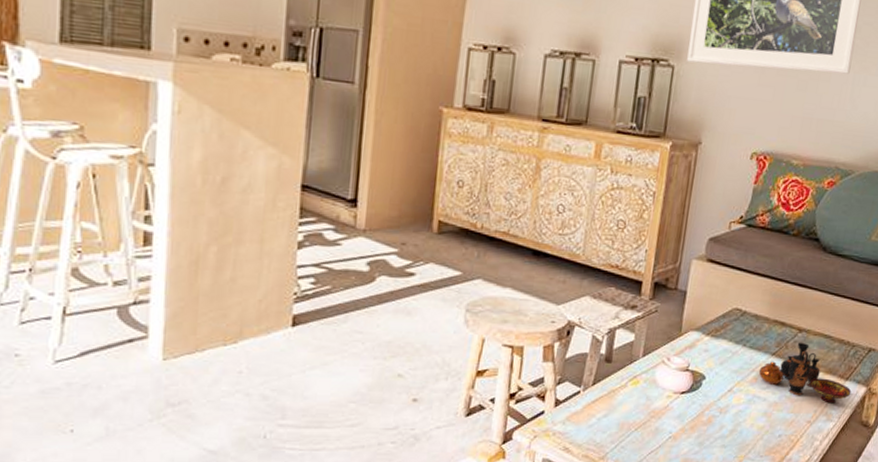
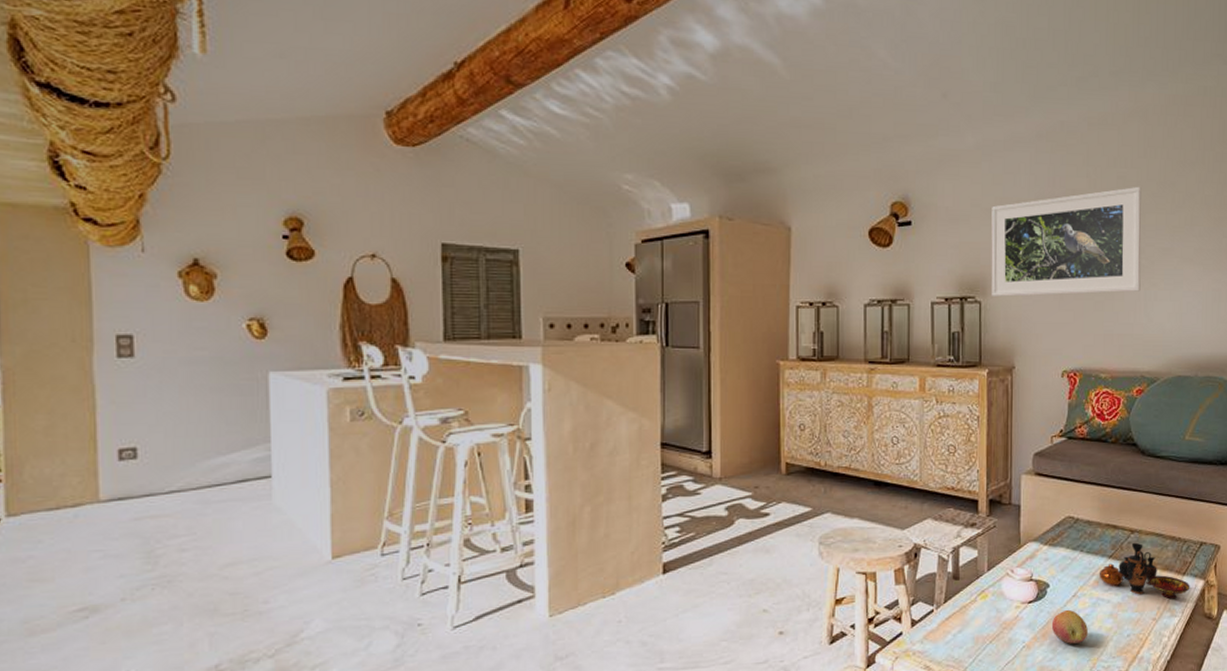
fruit: none [701,403,739,439] -> present [1051,609,1088,644]

